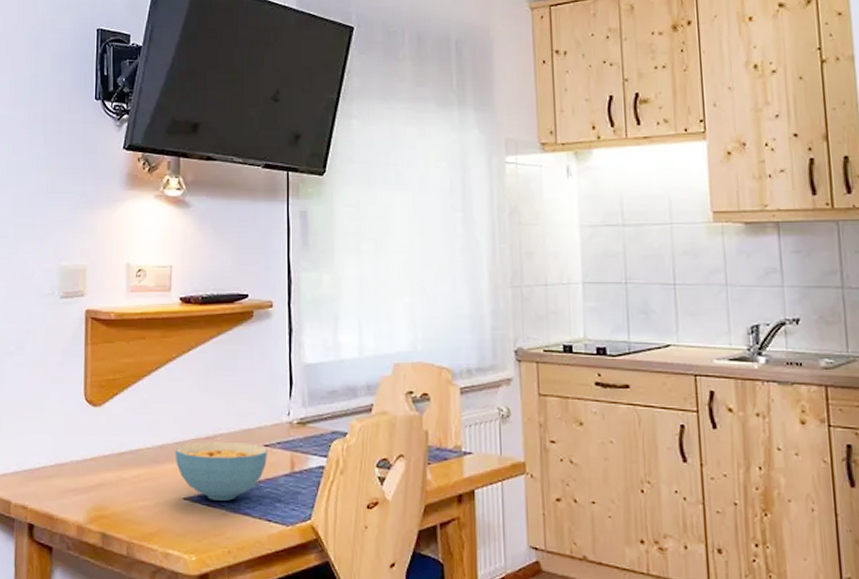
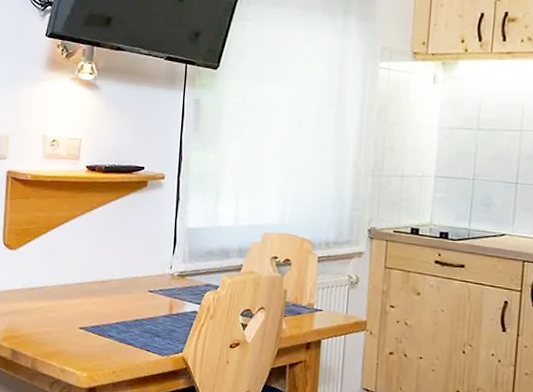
cereal bowl: present [175,441,269,501] -> none [74,284,152,333]

